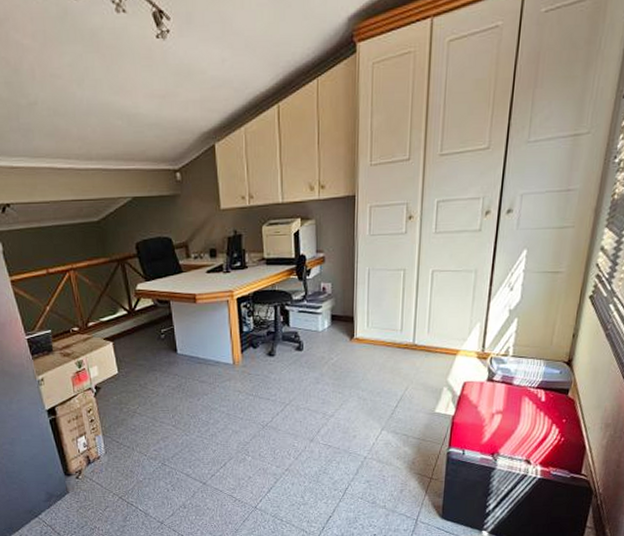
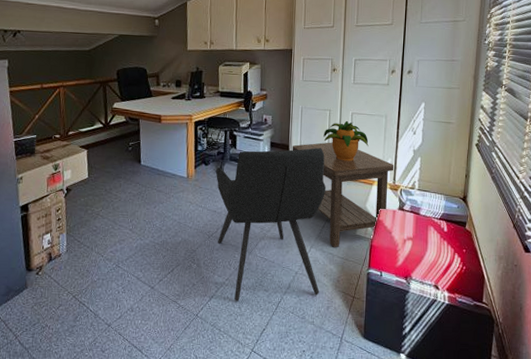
armchair: none [267,317,400,491] -> present [216,147,326,302]
side table: none [357,309,484,429] -> present [292,142,394,248]
potted plant: none [396,280,453,330] -> present [323,120,369,162]

